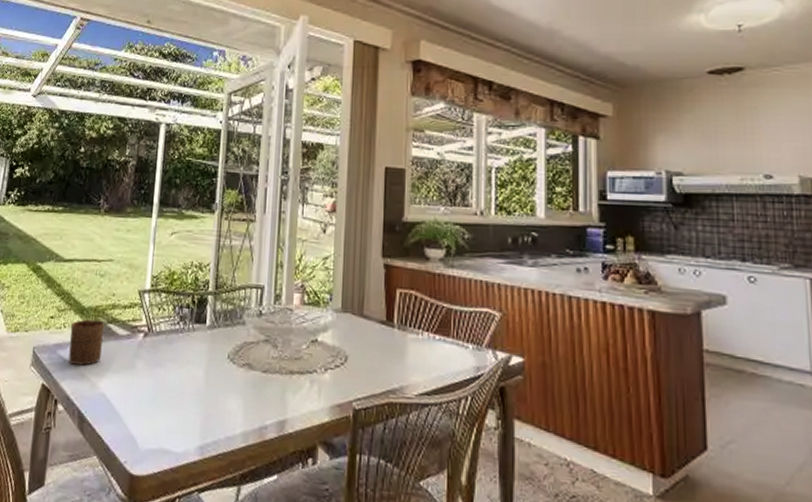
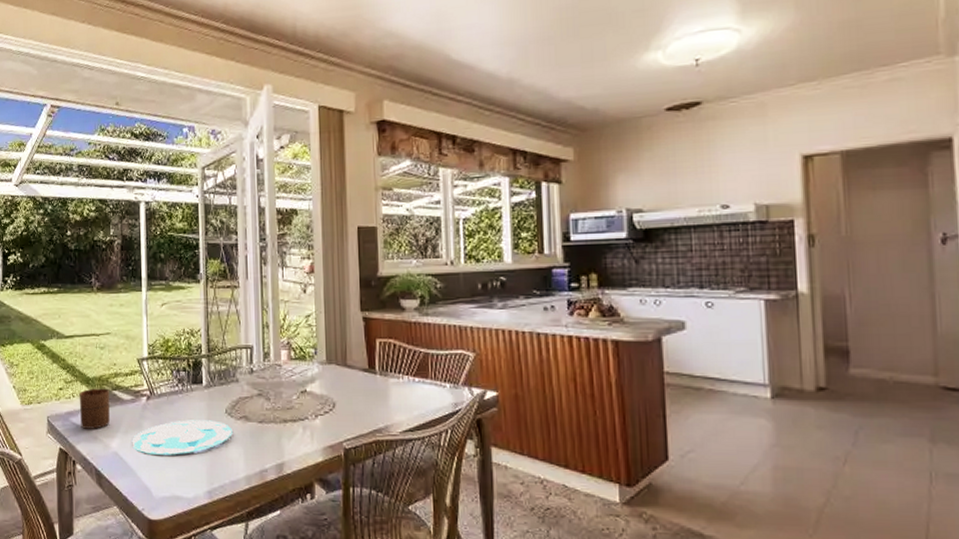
plate: none [122,362,233,402] -> present [132,420,232,455]

